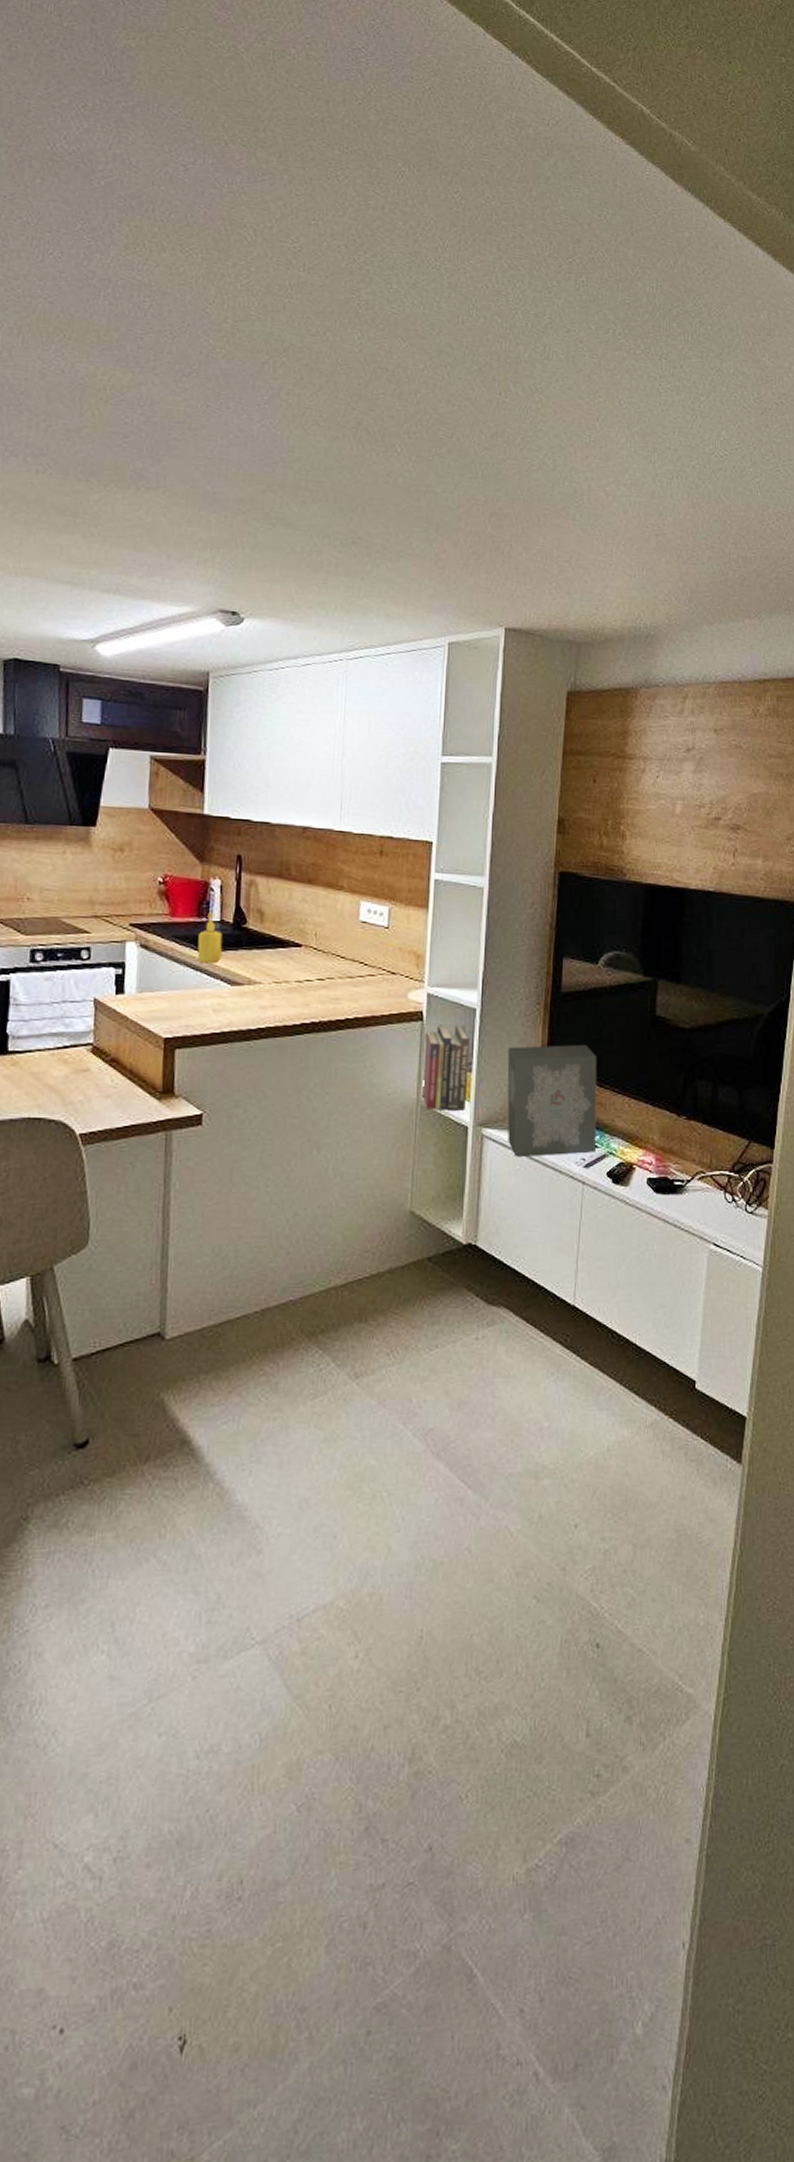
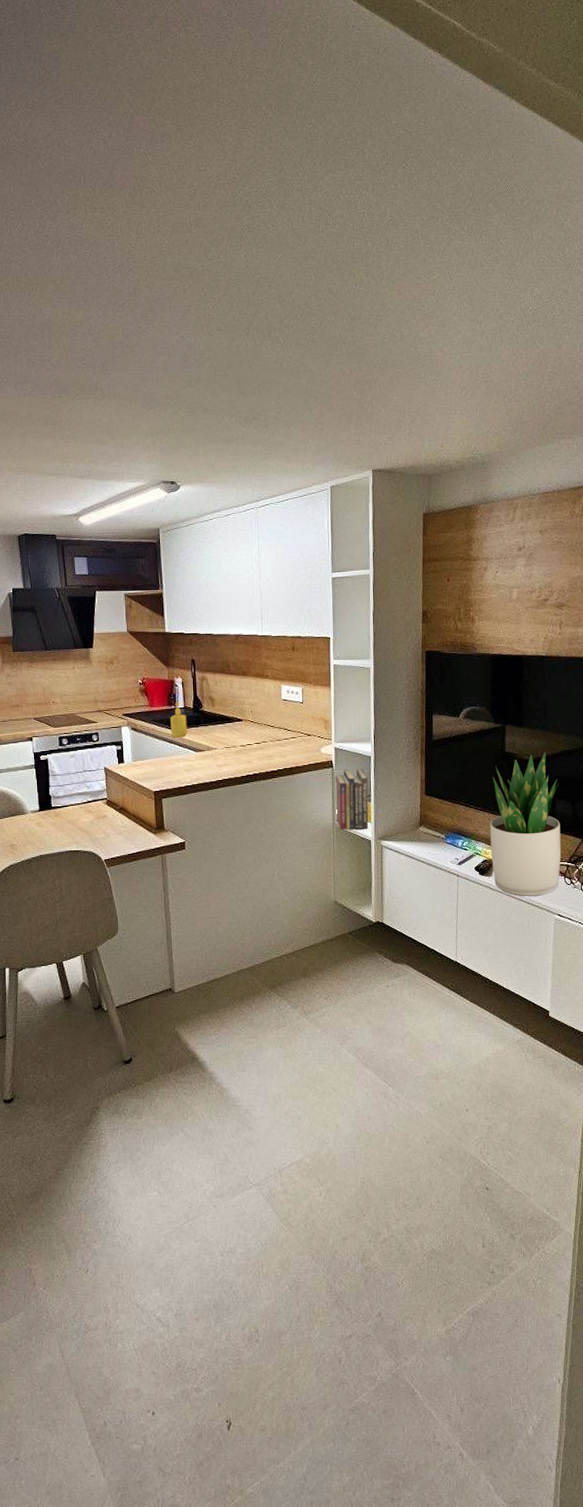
decorative box: present [507,1044,598,1156] -> none [396,776,465,859]
planter: none [630,1018,723,1216] -> present [490,751,561,896]

